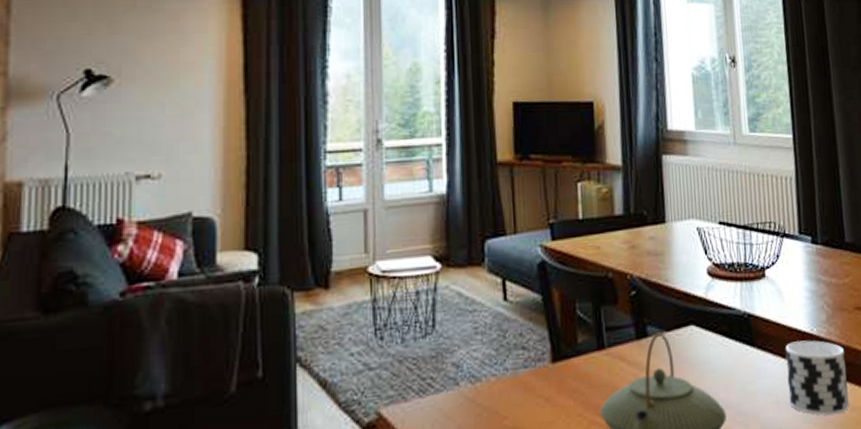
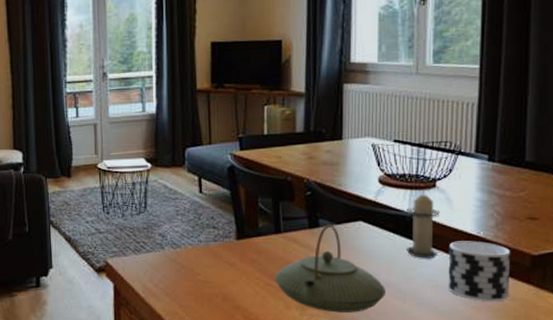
candle: none [738,282,775,368] -> present [406,190,441,260]

